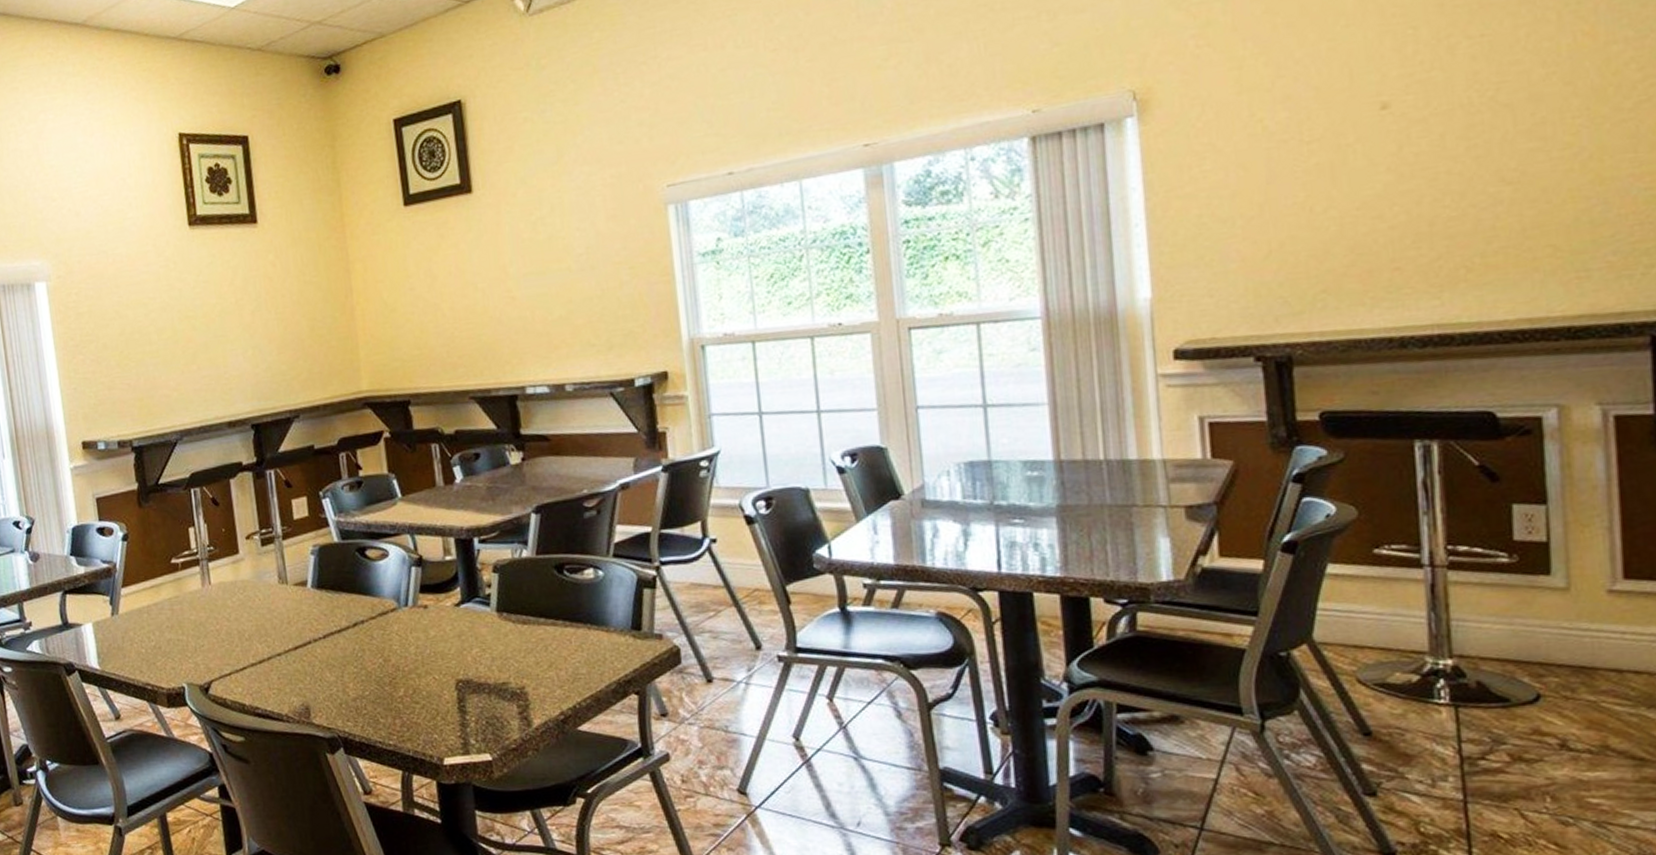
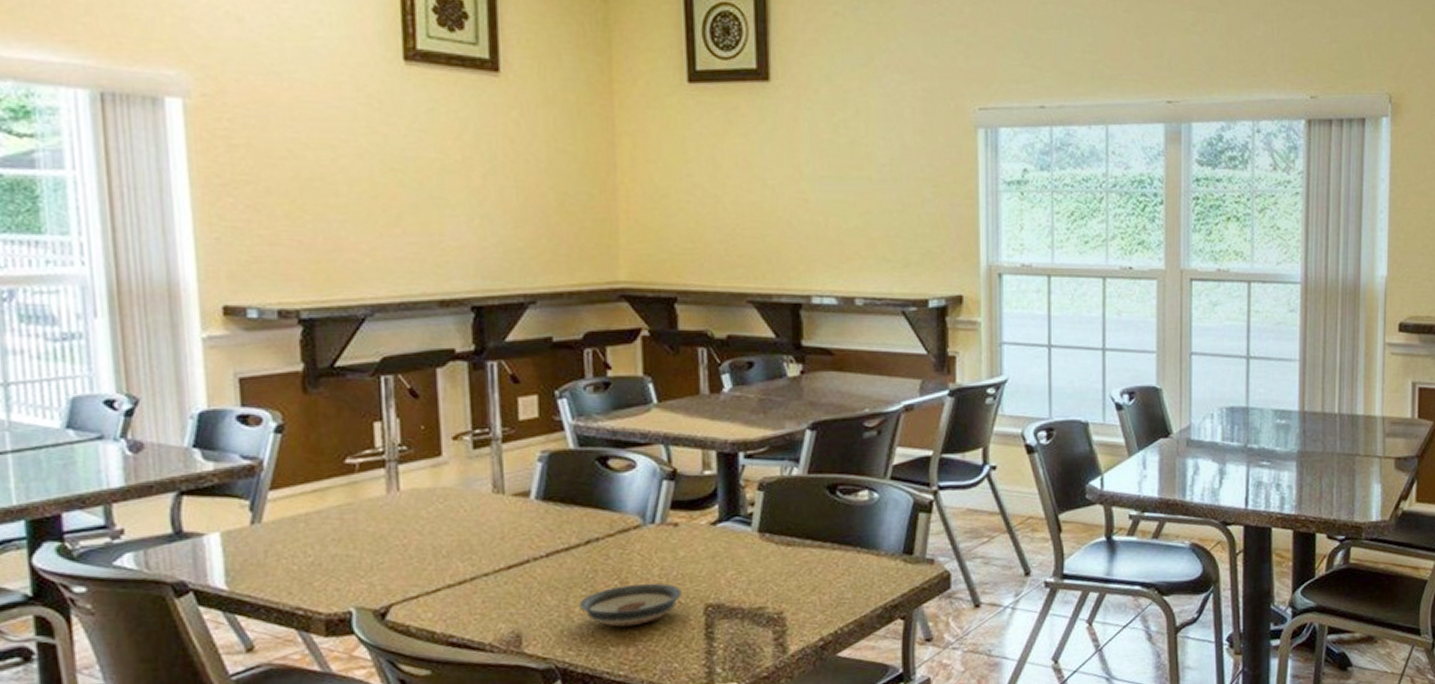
saucer: none [352,660,436,701] -> present [579,583,682,627]

